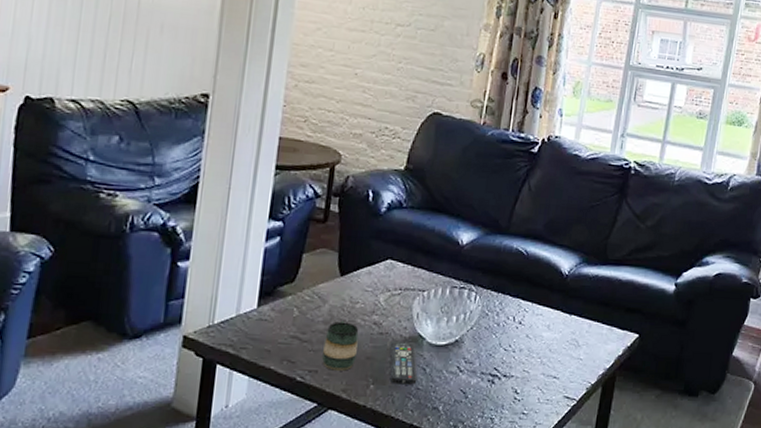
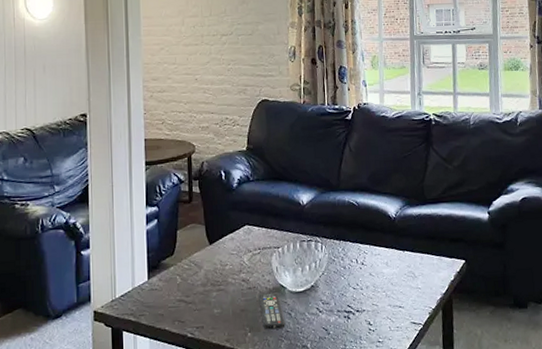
mug: present [322,320,359,371] -> none [205,281,233,325]

